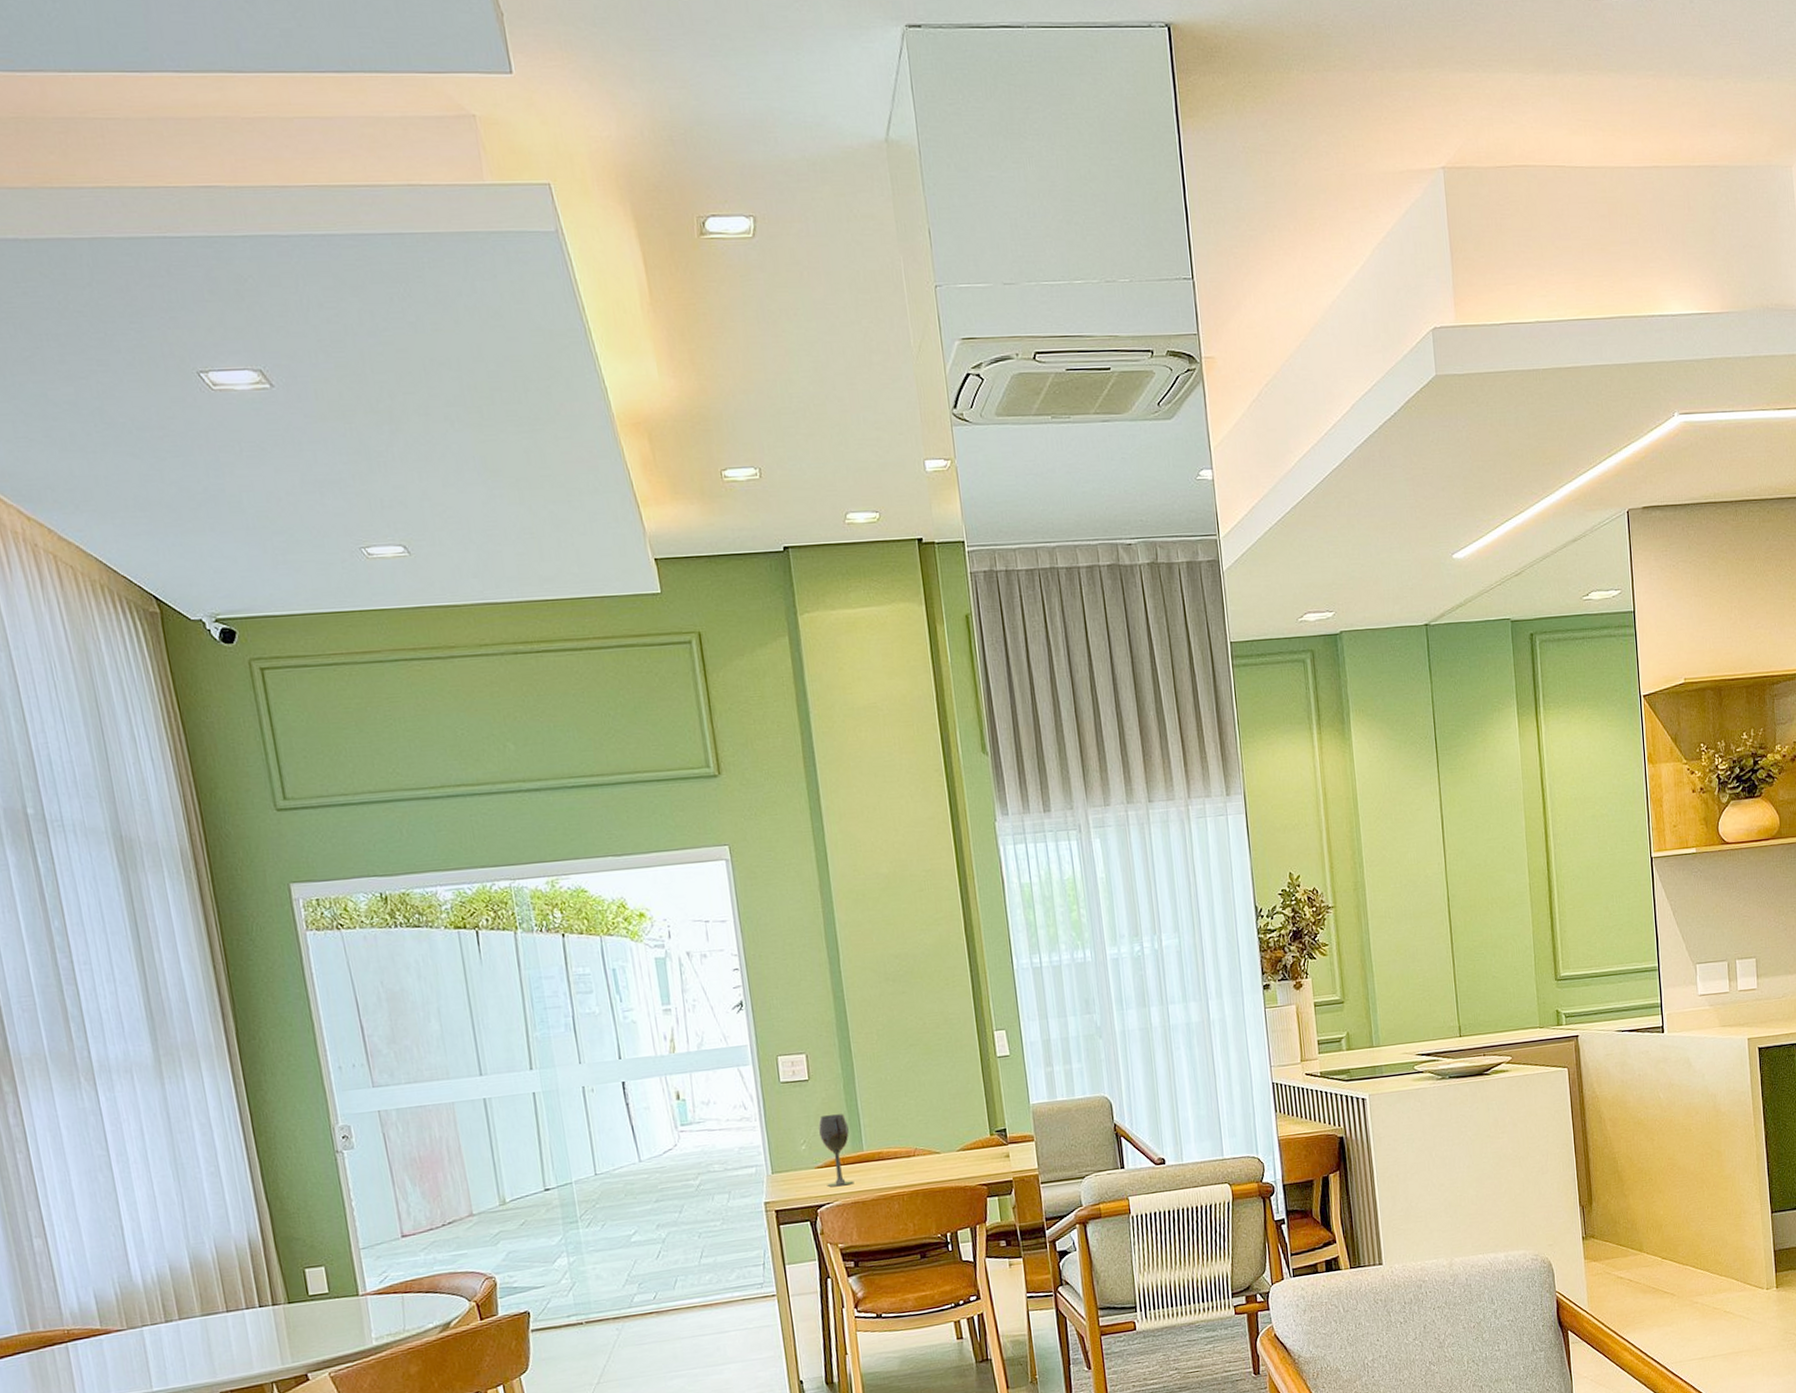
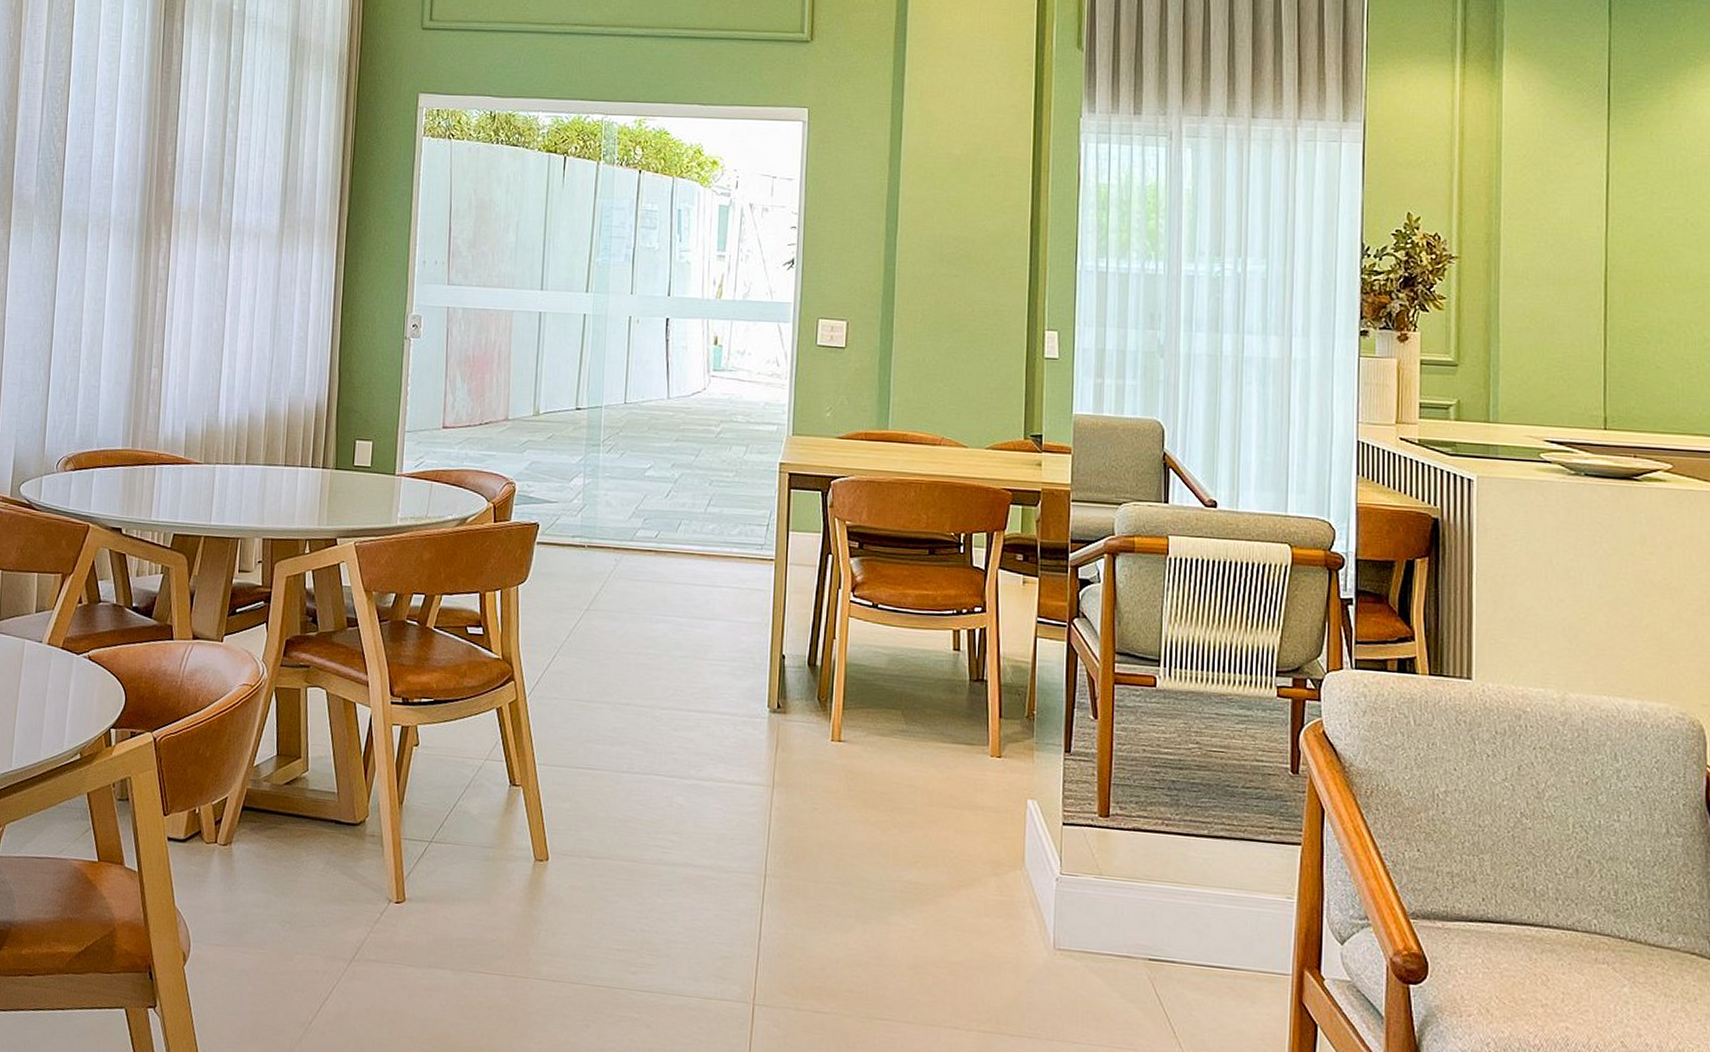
wine glass: present [818,1114,854,1187] -> none [845,386,877,462]

